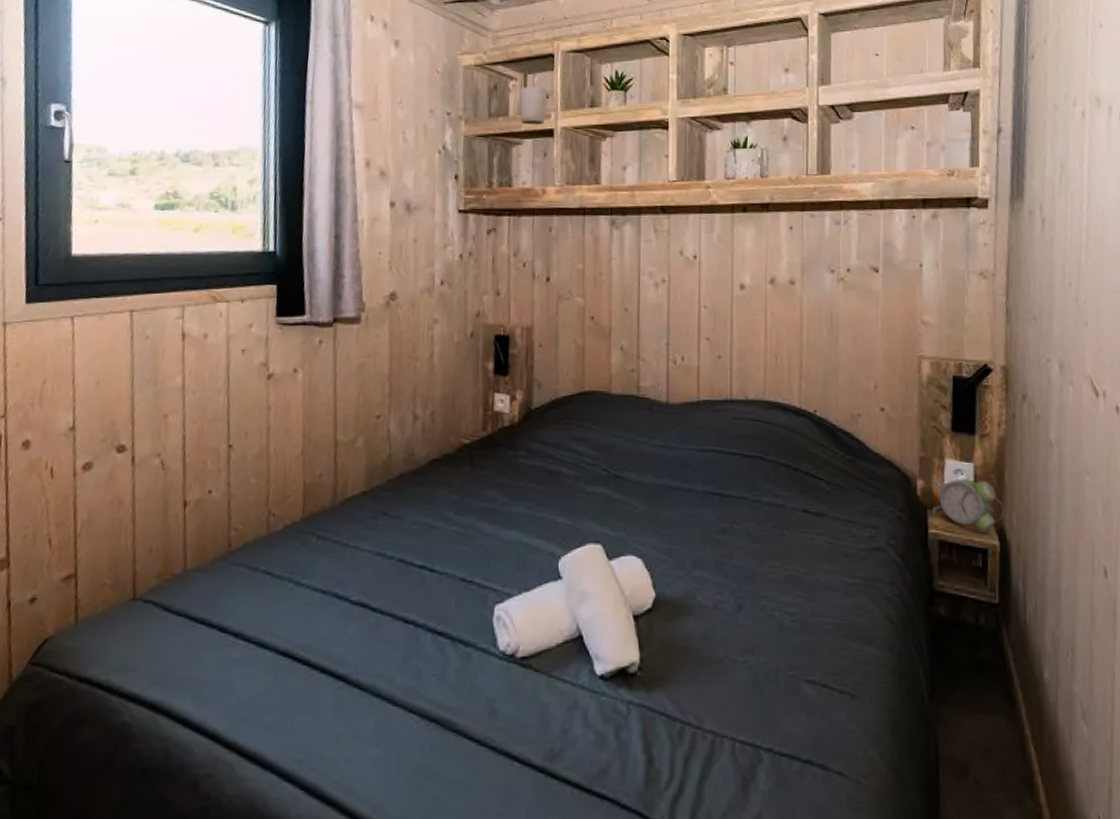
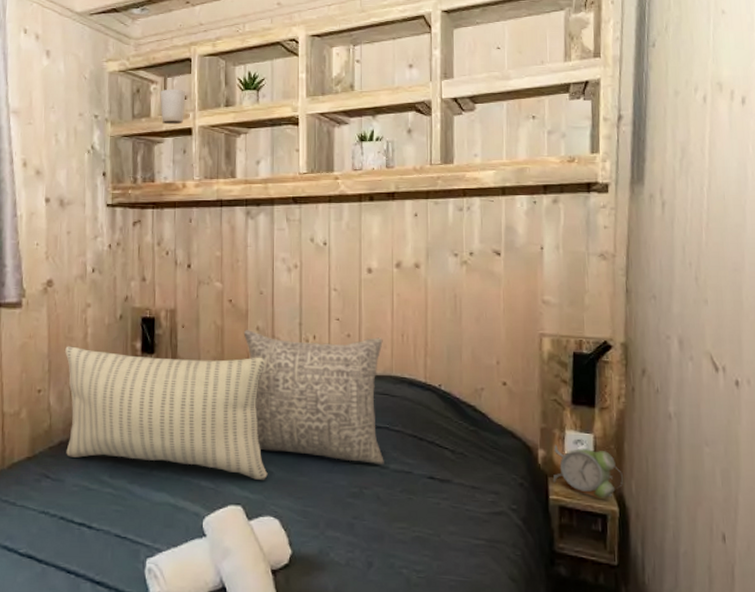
pillow: none [407,366,631,515] -> present [65,346,268,480]
pillow: none [606,350,756,498] -> present [243,330,384,466]

